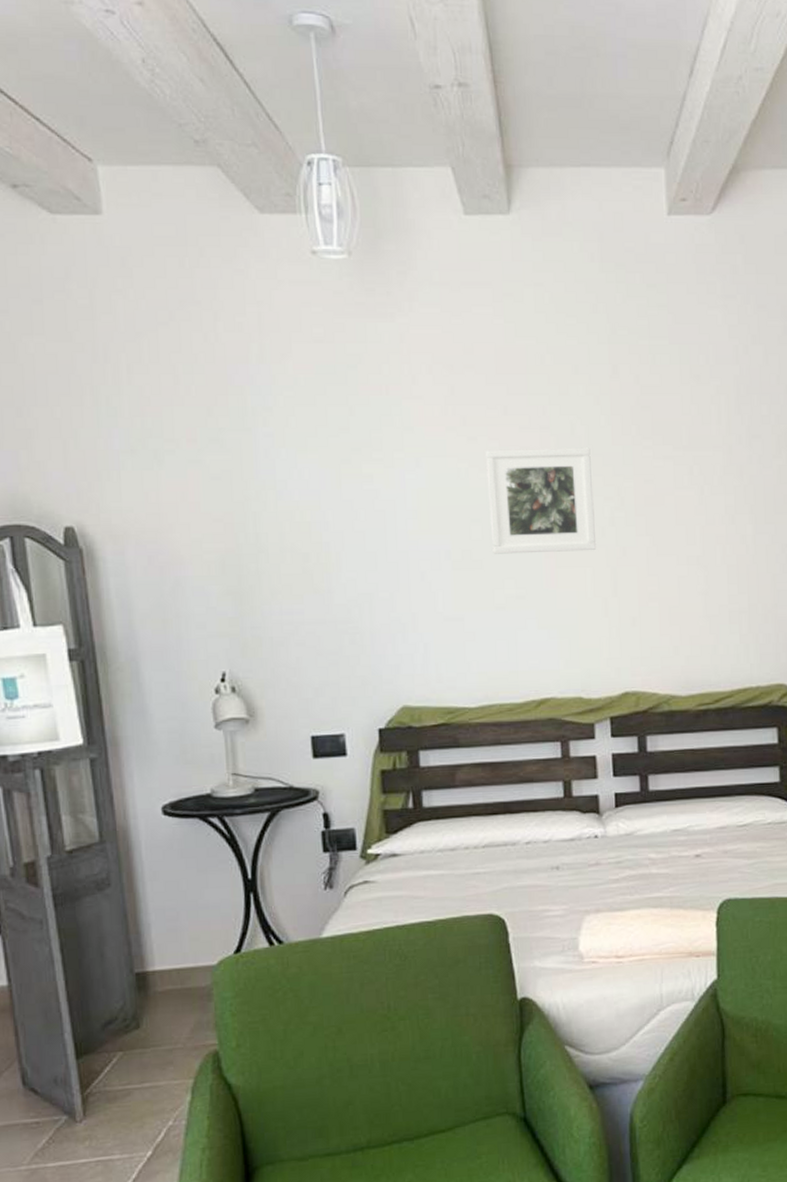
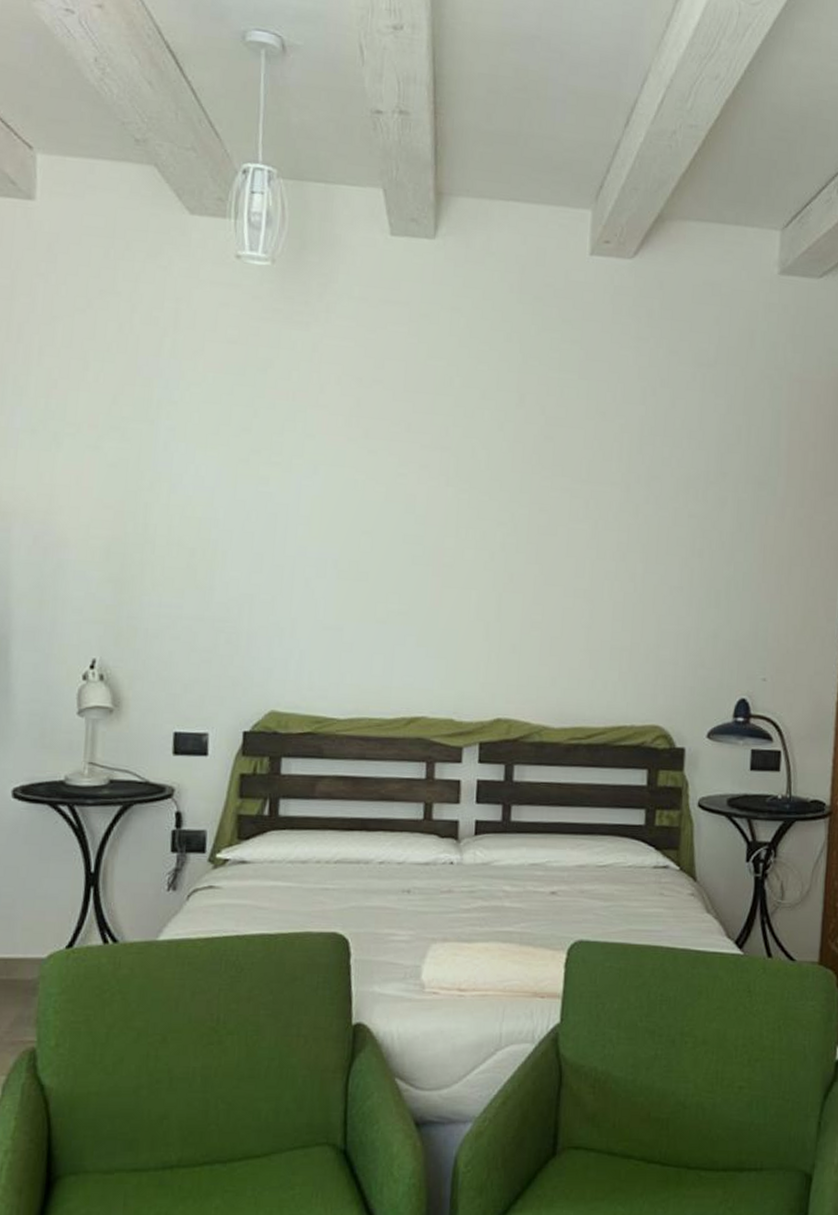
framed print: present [486,447,597,554] -> none [380,465,489,574]

